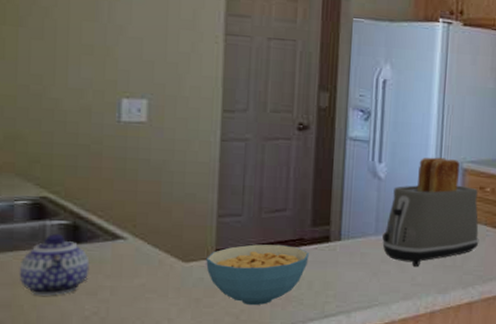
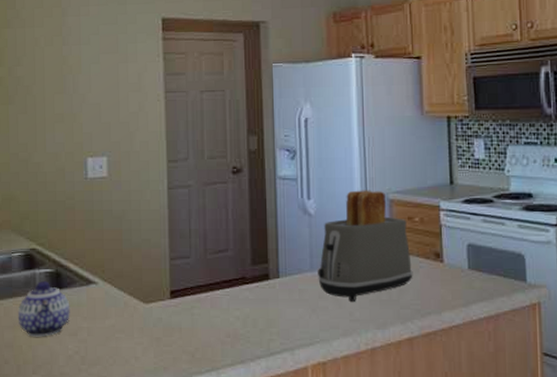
cereal bowl: present [206,244,309,306] -> none [163,283,251,344]

